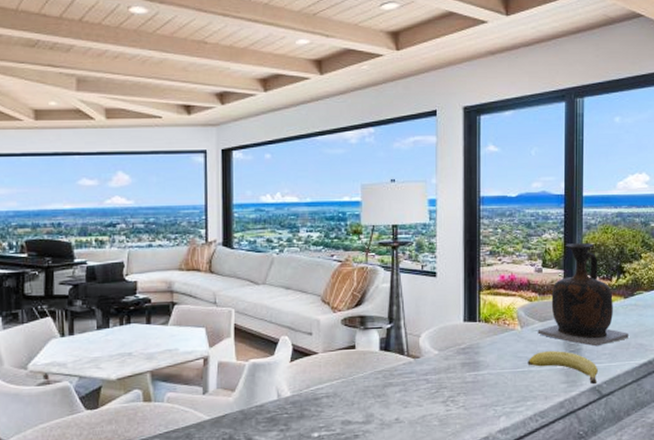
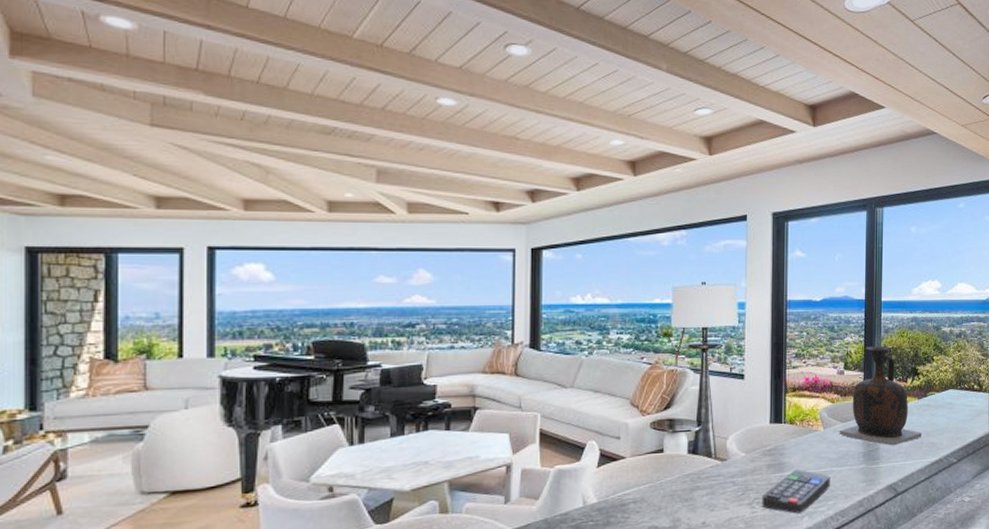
remote control: none [457,368,528,413] -> present [762,469,830,514]
fruit: present [527,351,598,384] -> none [829,450,894,482]

